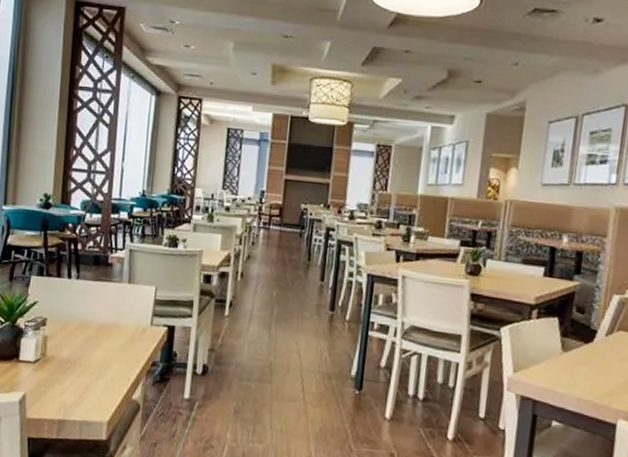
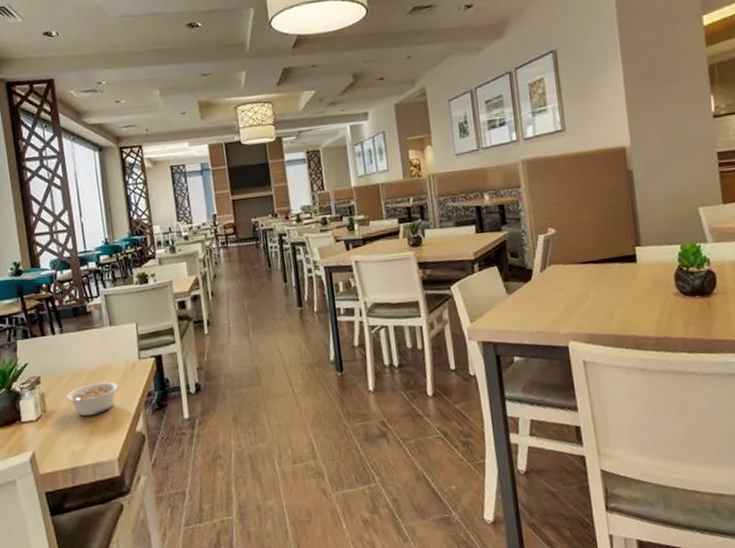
legume: none [69,338,124,372] -> present [66,381,118,416]

